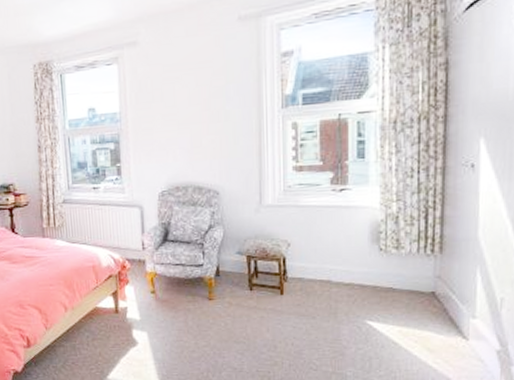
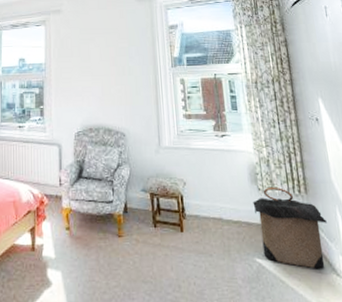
laundry hamper: none [371,246,461,332] -> present [253,186,327,269]

